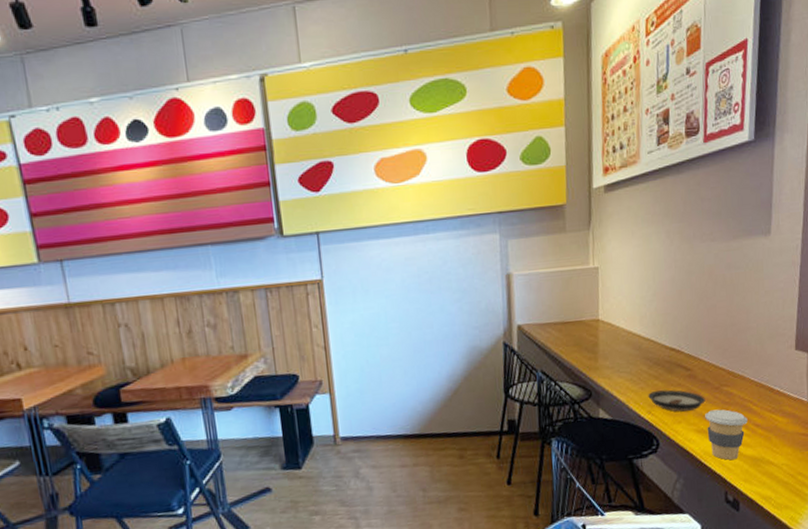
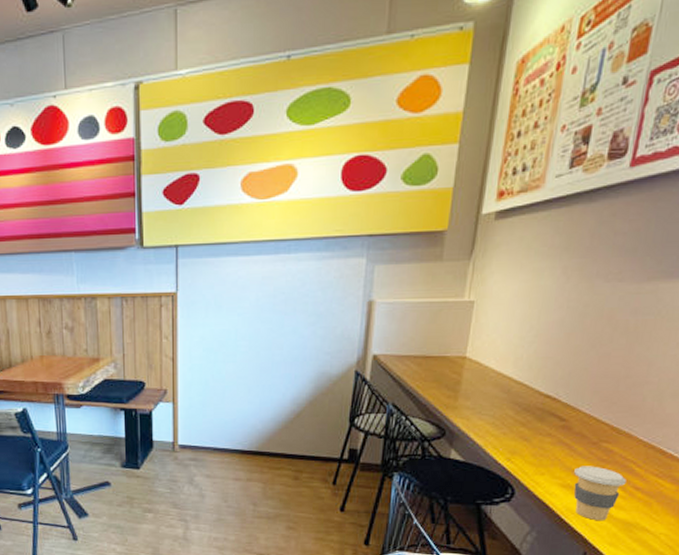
saucer: present [648,389,705,412] -> none [510,438,578,465]

